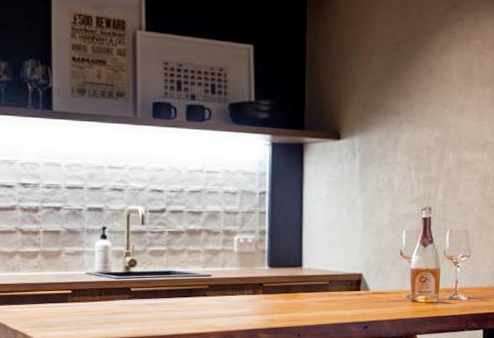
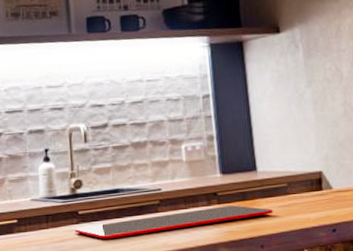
cutting board: none [126,296,313,316] -> present [75,205,273,239]

